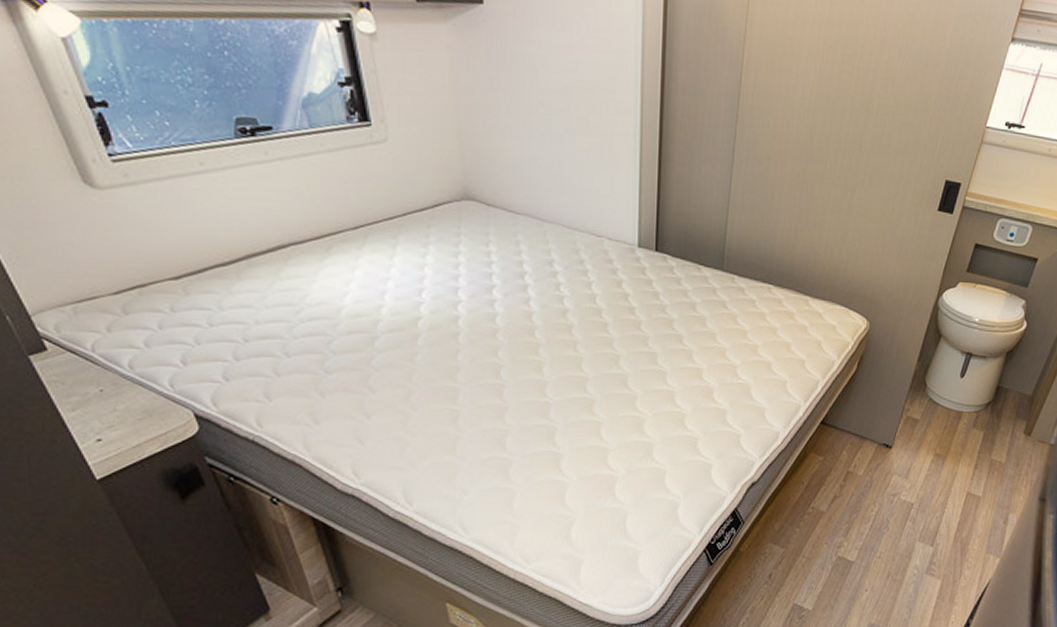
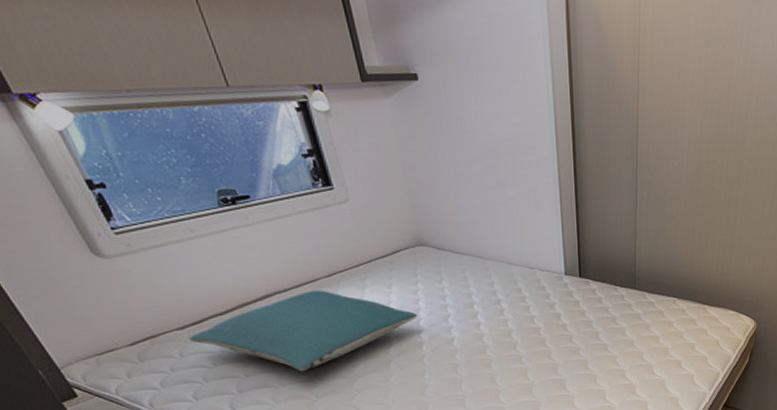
pillow: none [183,243,456,341] -> present [188,290,418,372]

